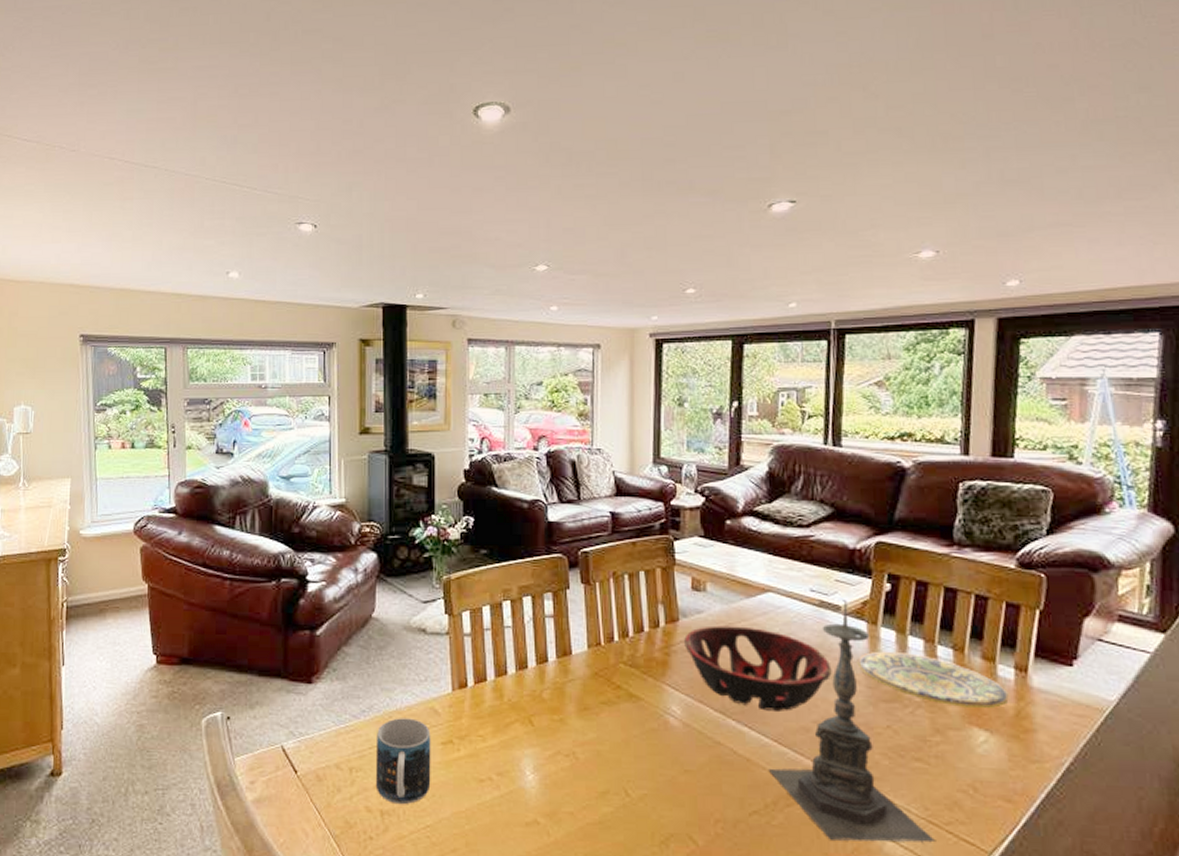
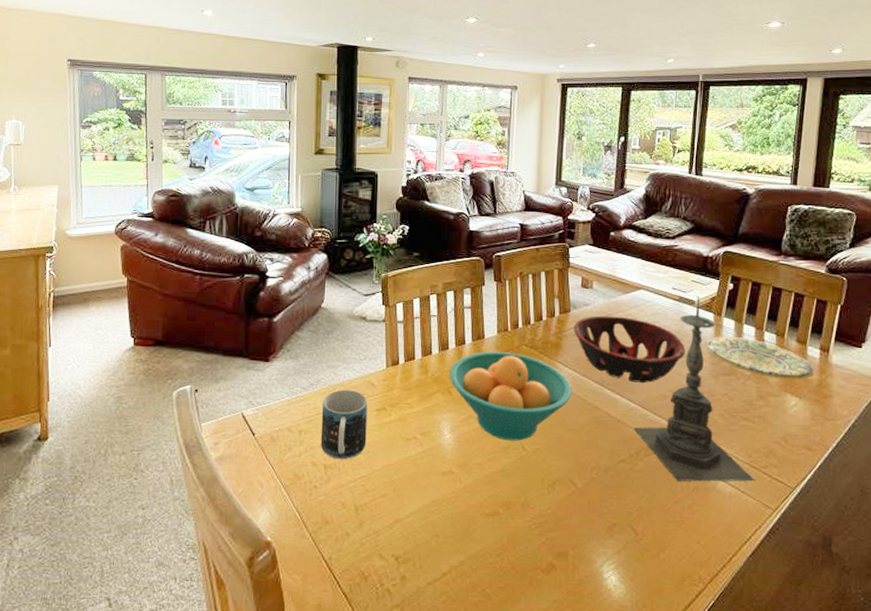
fruit bowl: none [529,671,686,784] -> present [449,352,572,441]

